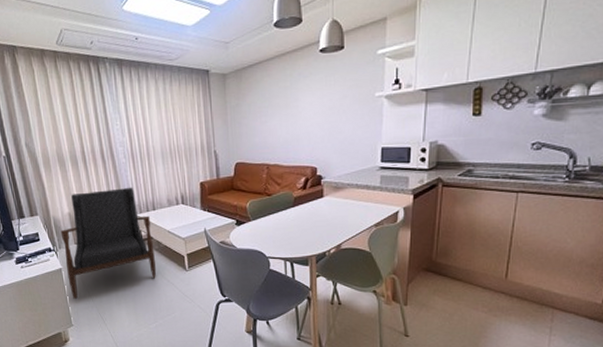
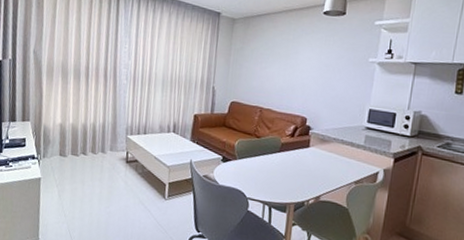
armchair: present [60,187,156,299] -> none [44,106,139,211]

